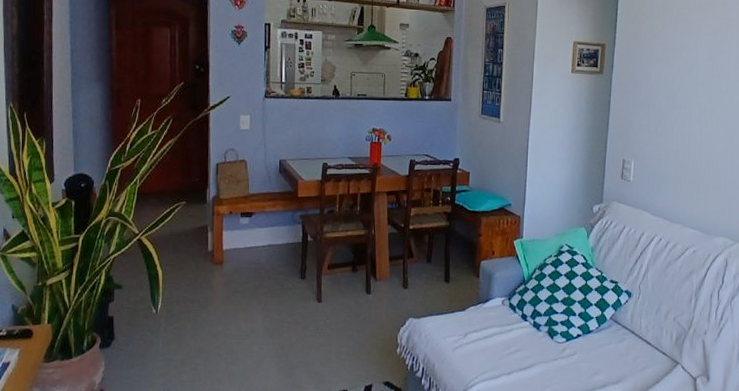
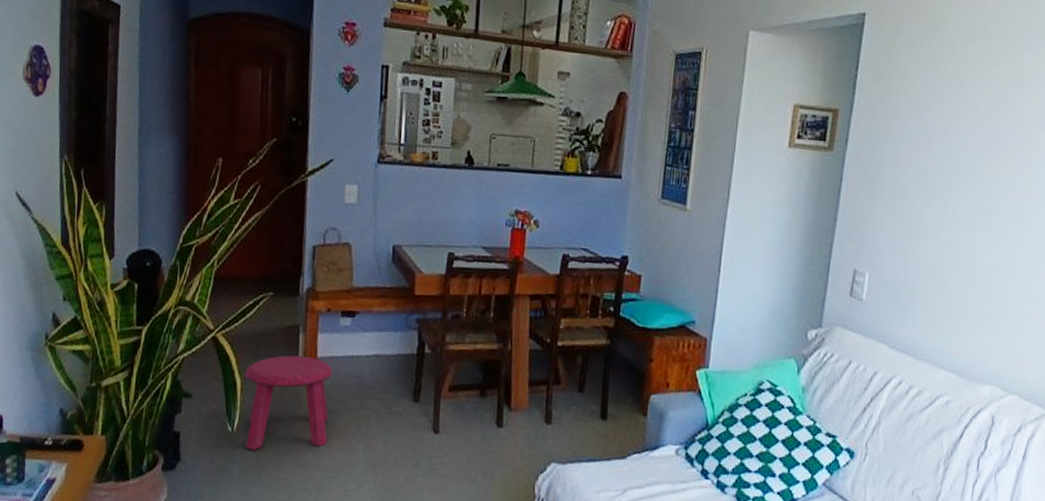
stool: none [165,250,236,327] -> present [245,355,333,450]

